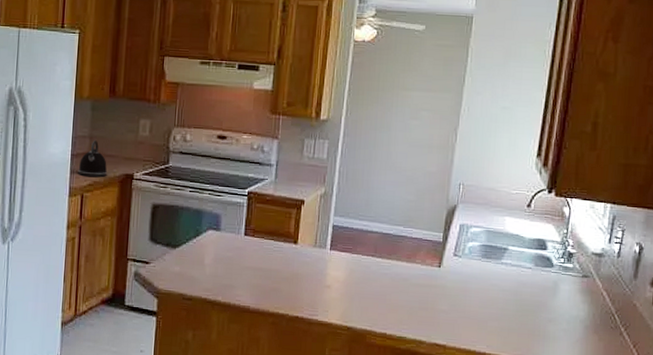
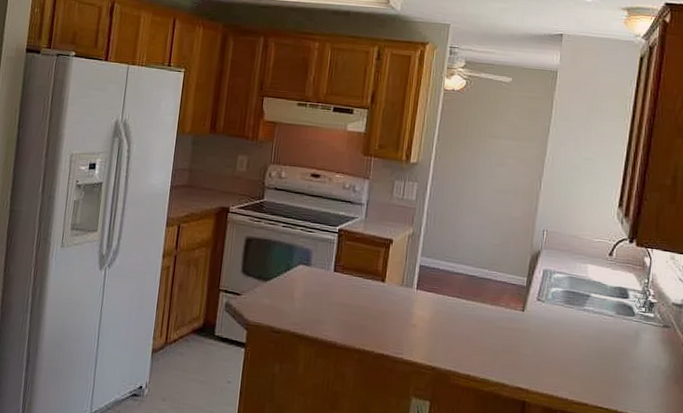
kettle: present [78,140,108,178] -> none [176,173,205,210]

